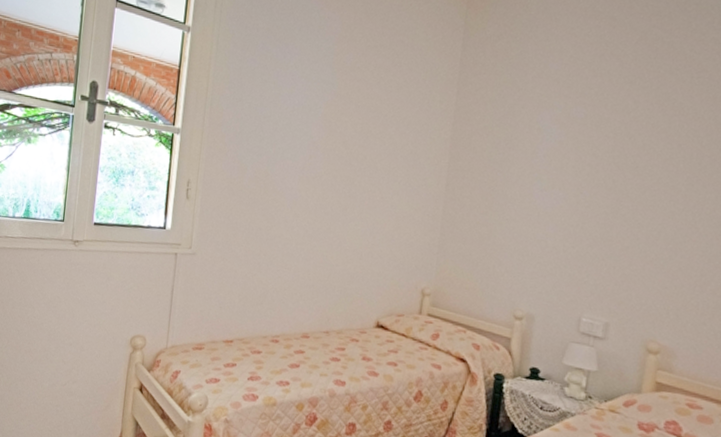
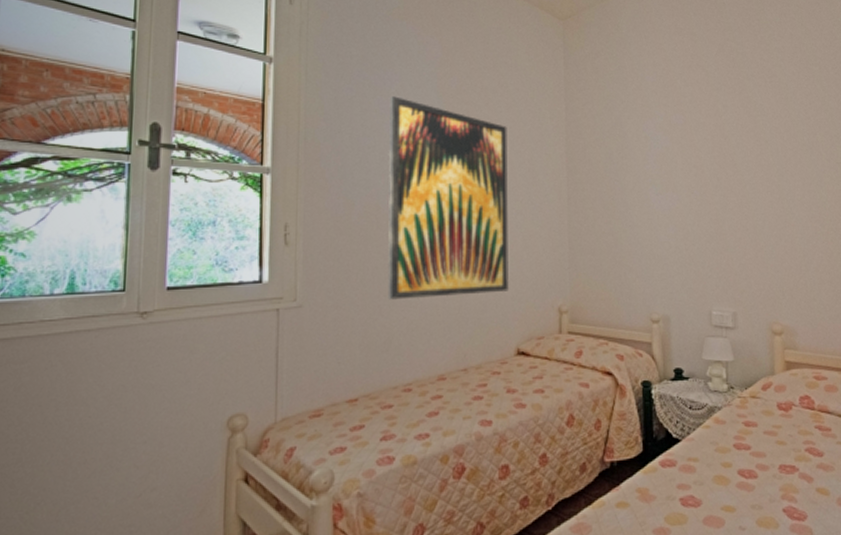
wall art: none [267,69,395,267] -> present [388,96,509,300]

